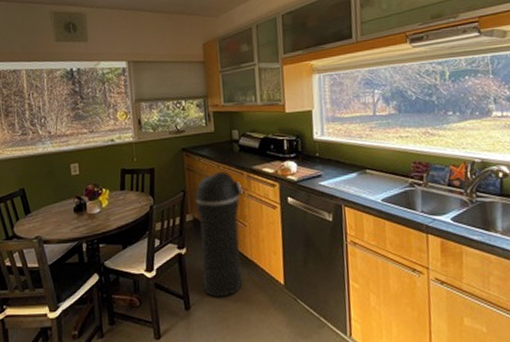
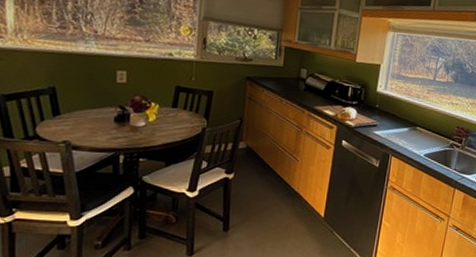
trash can: present [195,170,243,298] -> none [245,105,301,223]

